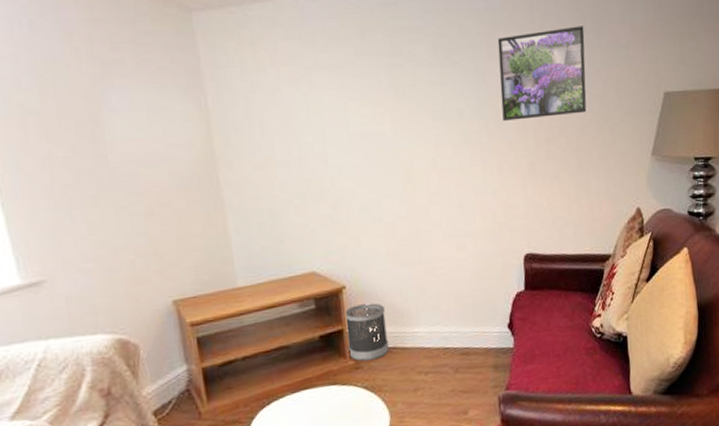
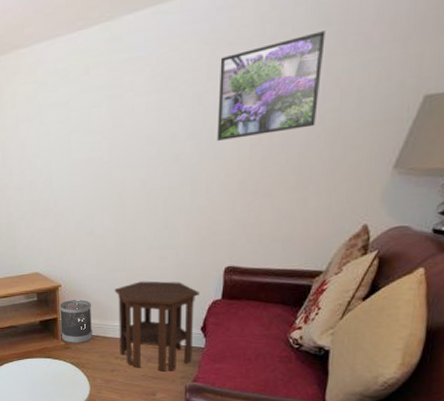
side table: none [410,273,503,383] -> present [114,281,199,371]

